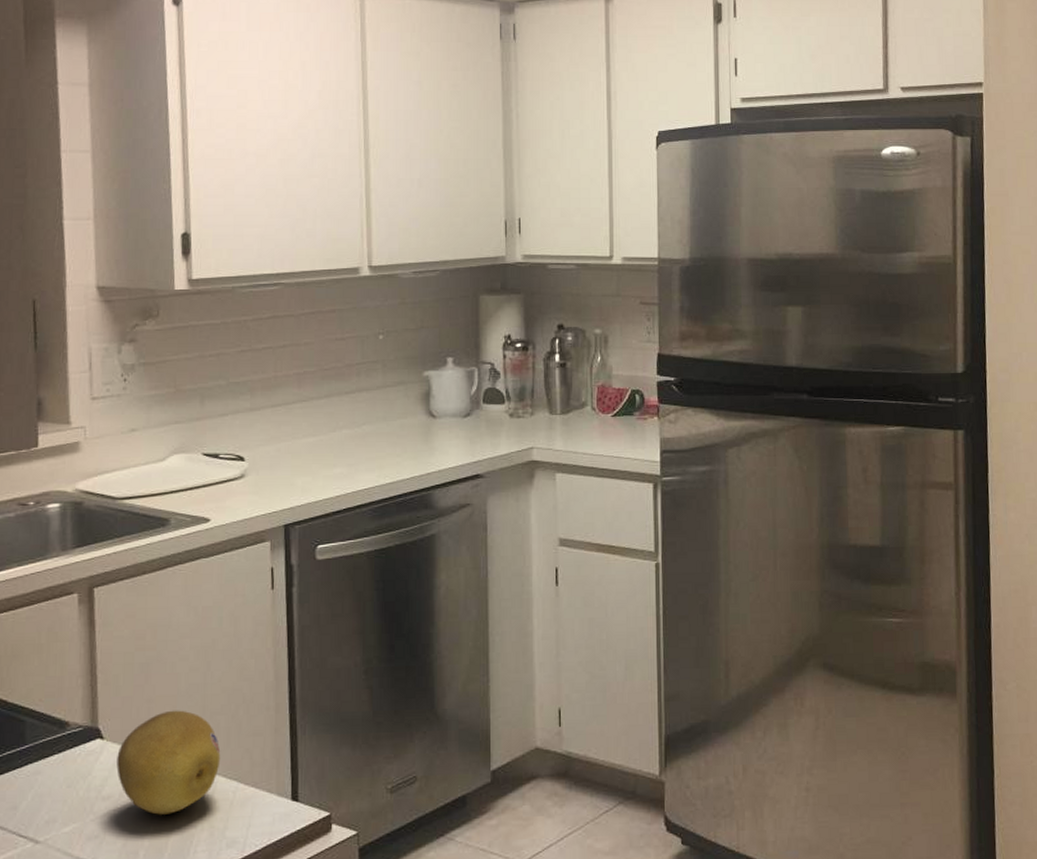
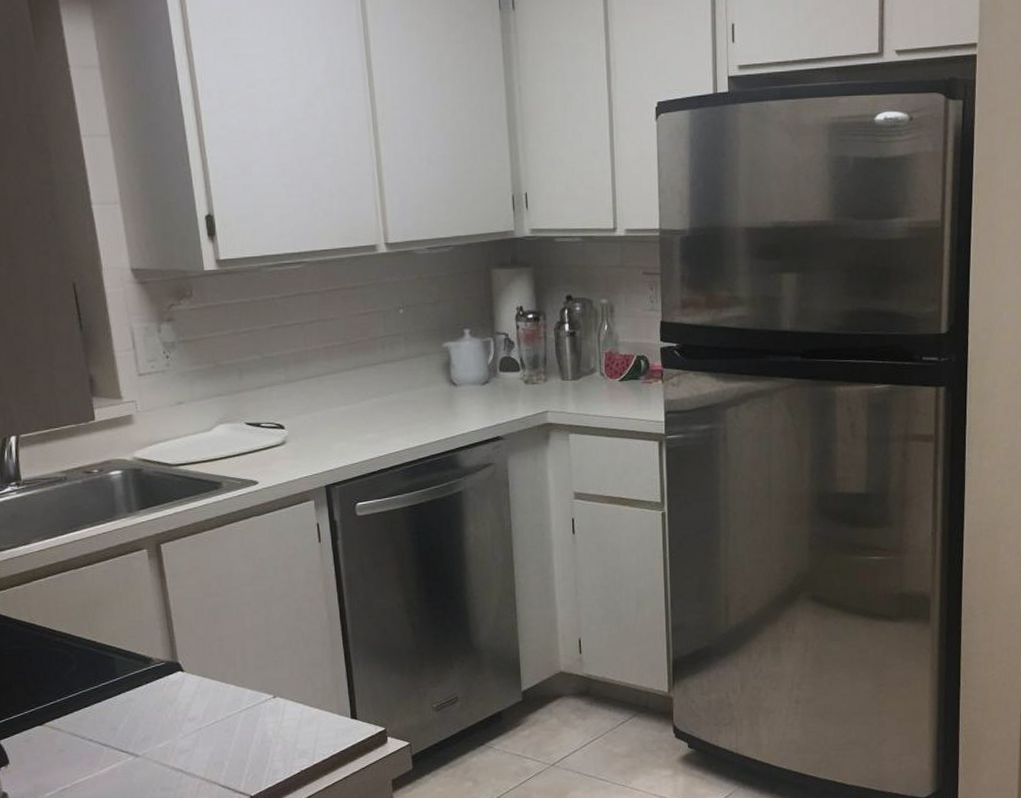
fruit: present [116,710,221,815] -> none [197,646,287,732]

